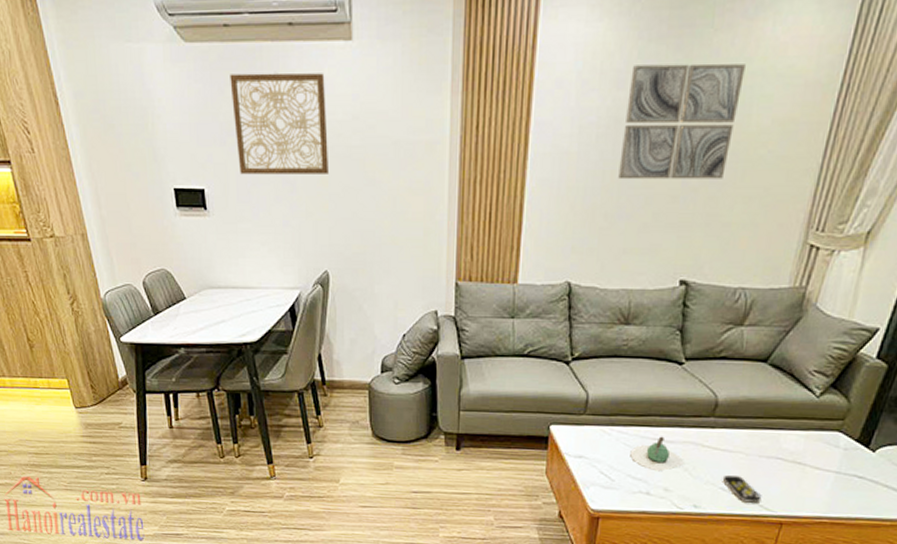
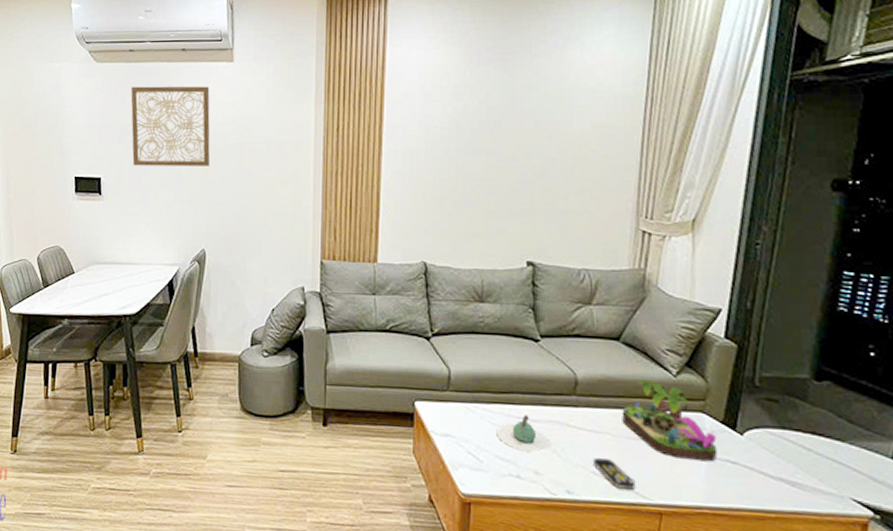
wall art: present [618,63,745,180] -> none [462,81,562,173]
plant: none [757,401,849,477] -> present [620,380,718,462]

